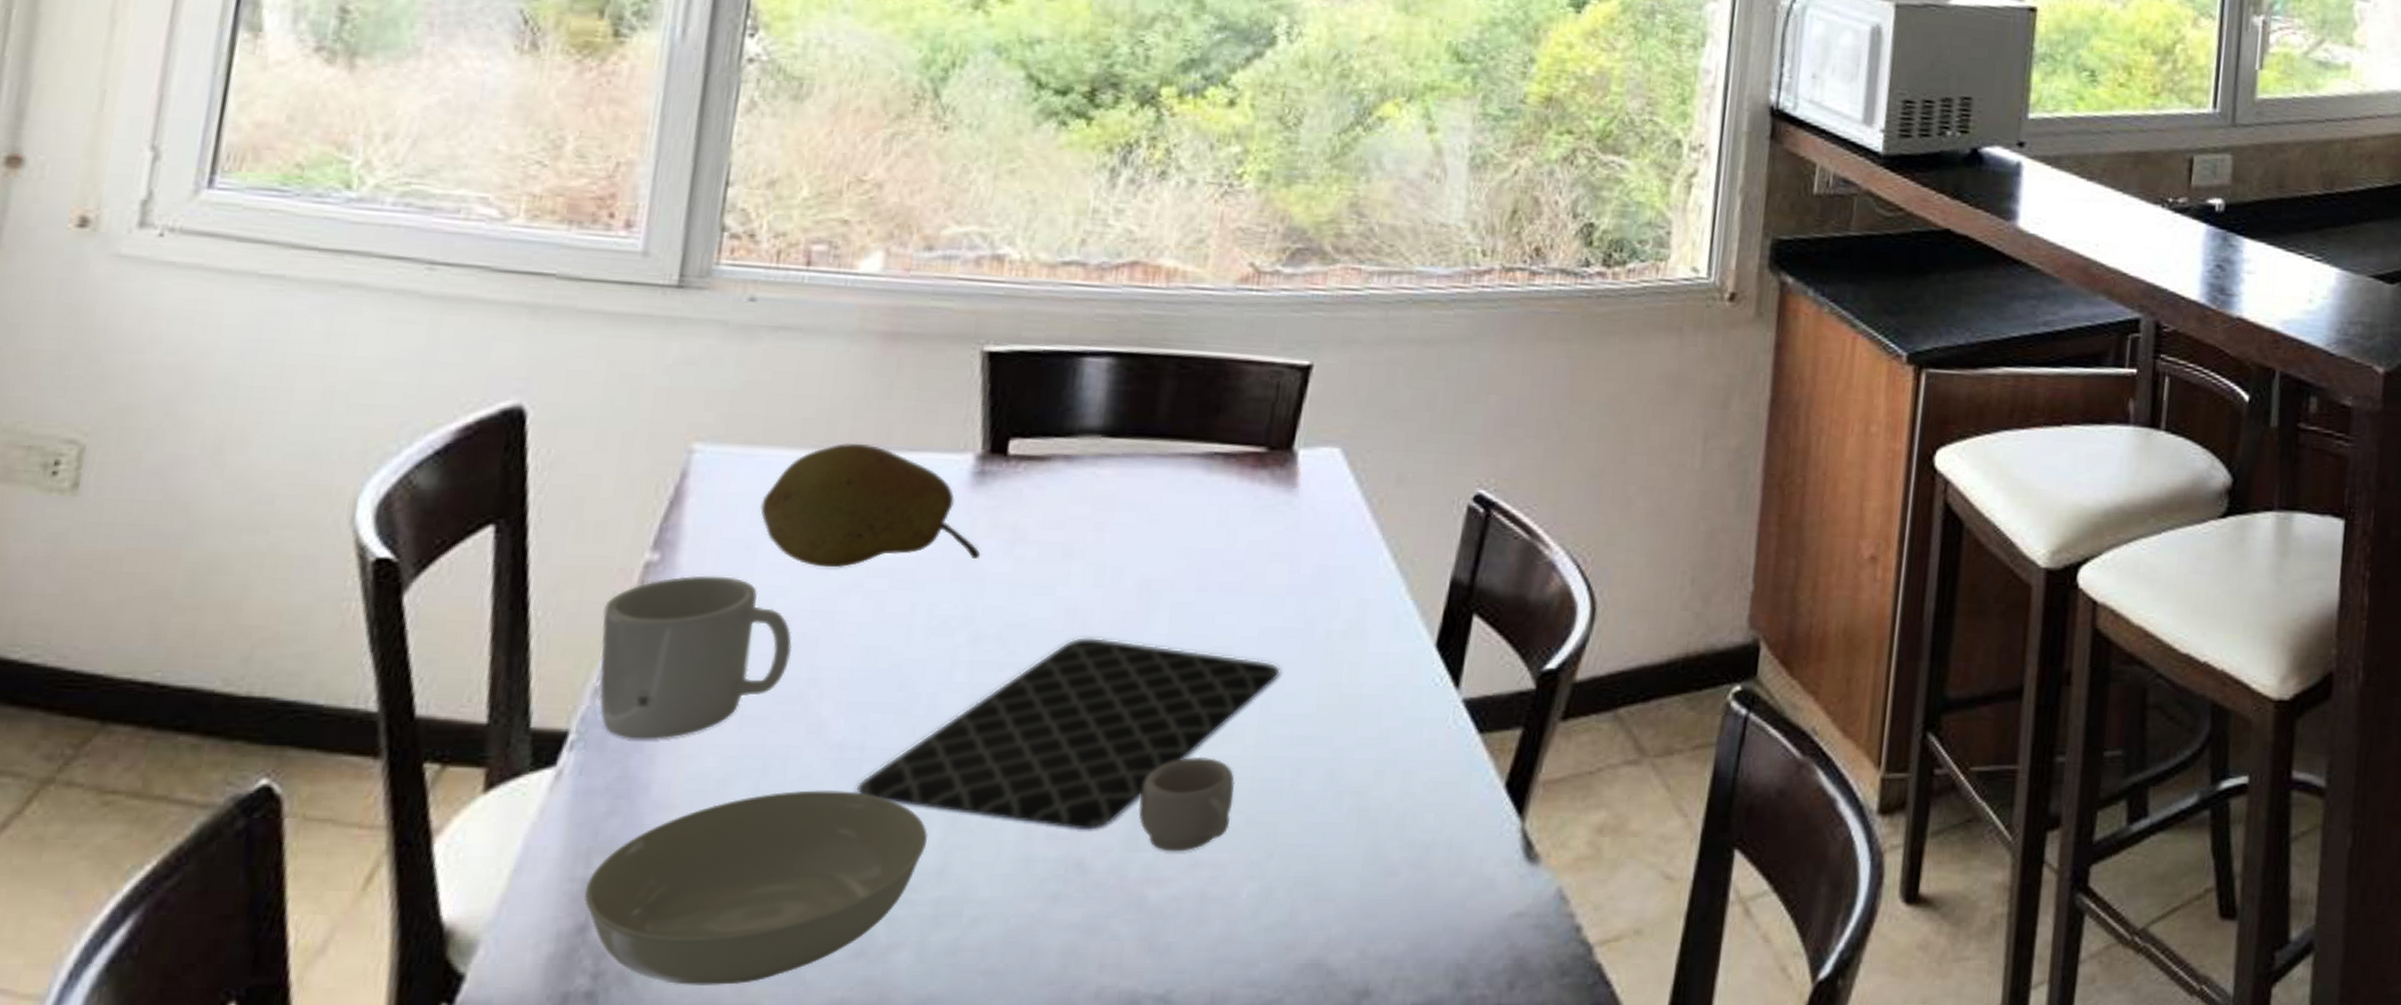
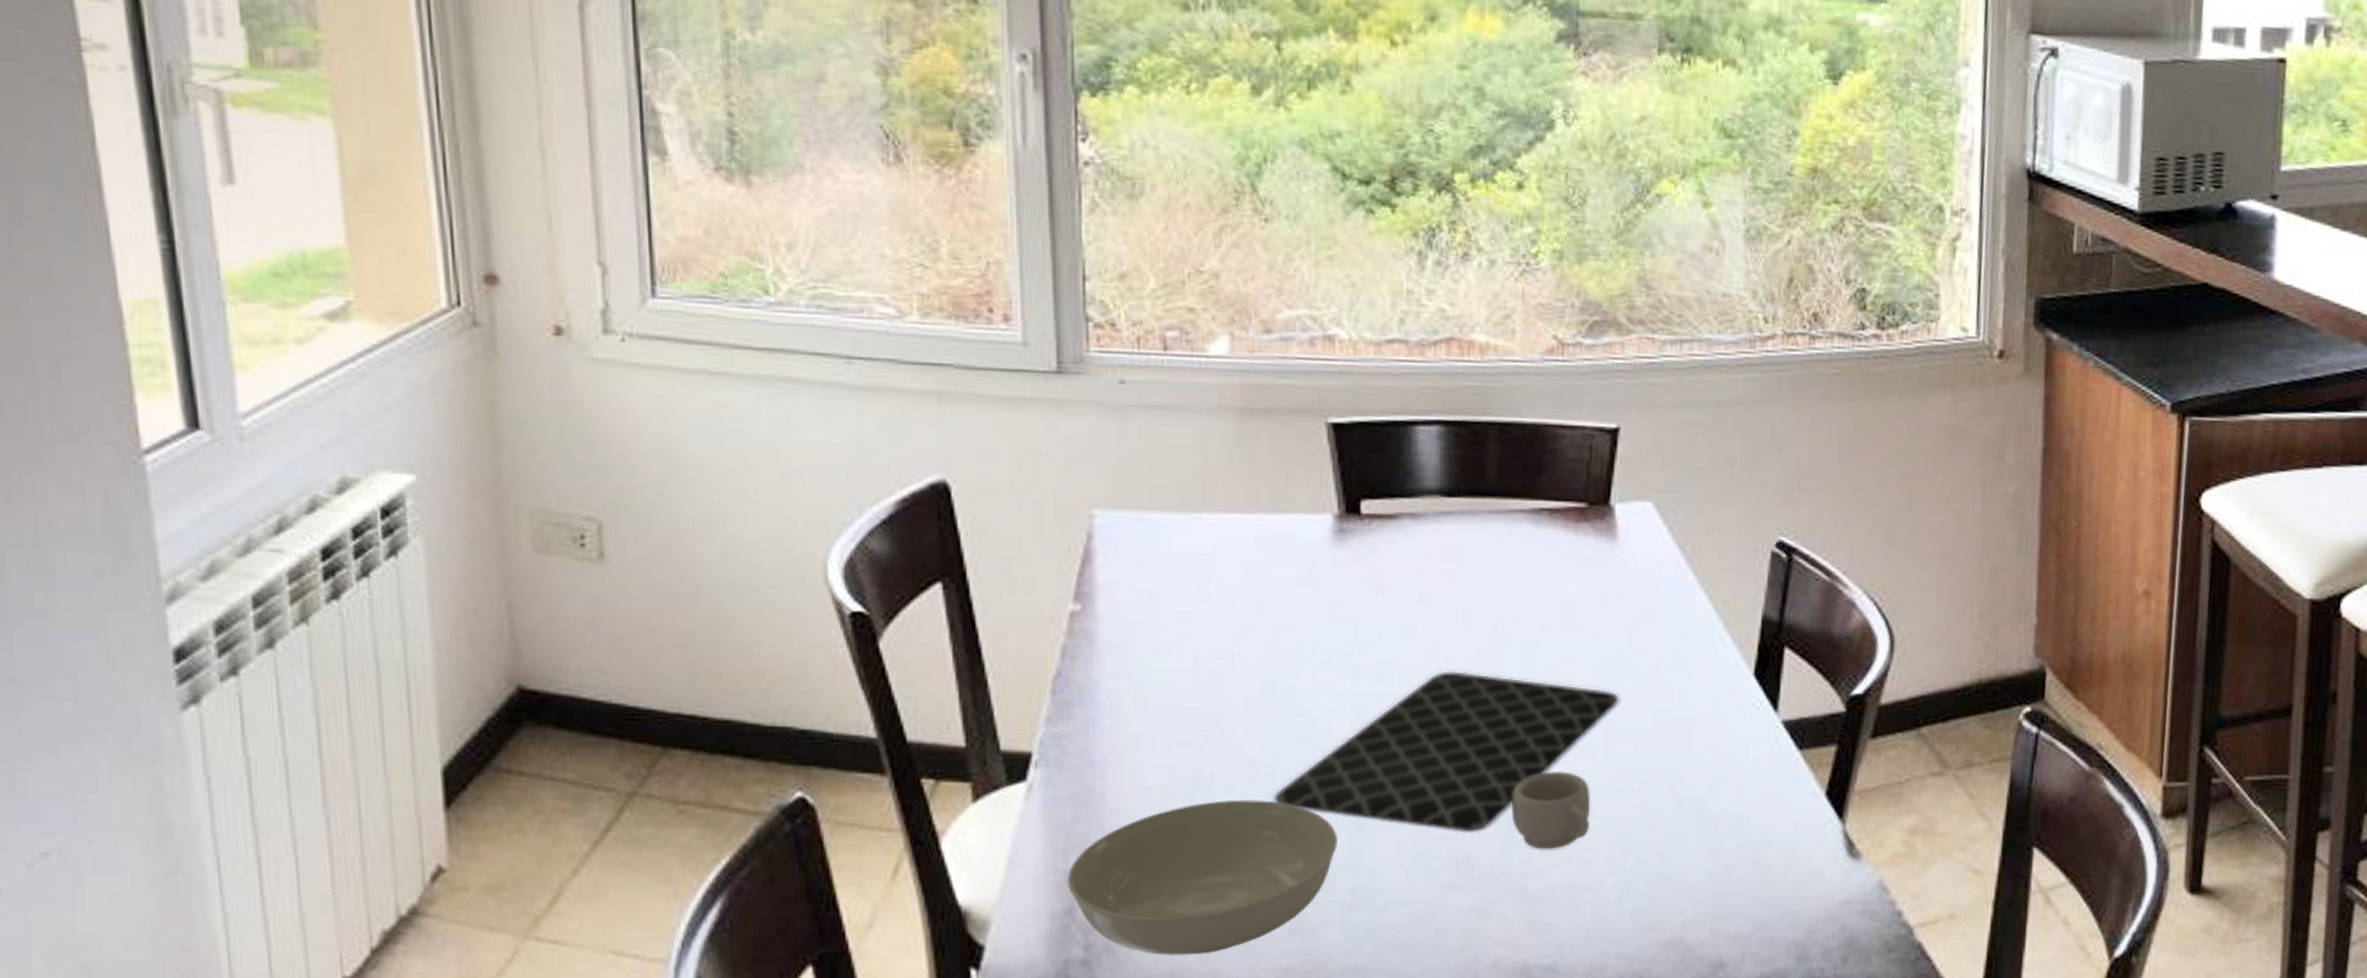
mug: present [599,575,792,739] -> none [1043,622,1203,759]
fruit: present [760,442,980,568] -> none [1158,506,1349,615]

